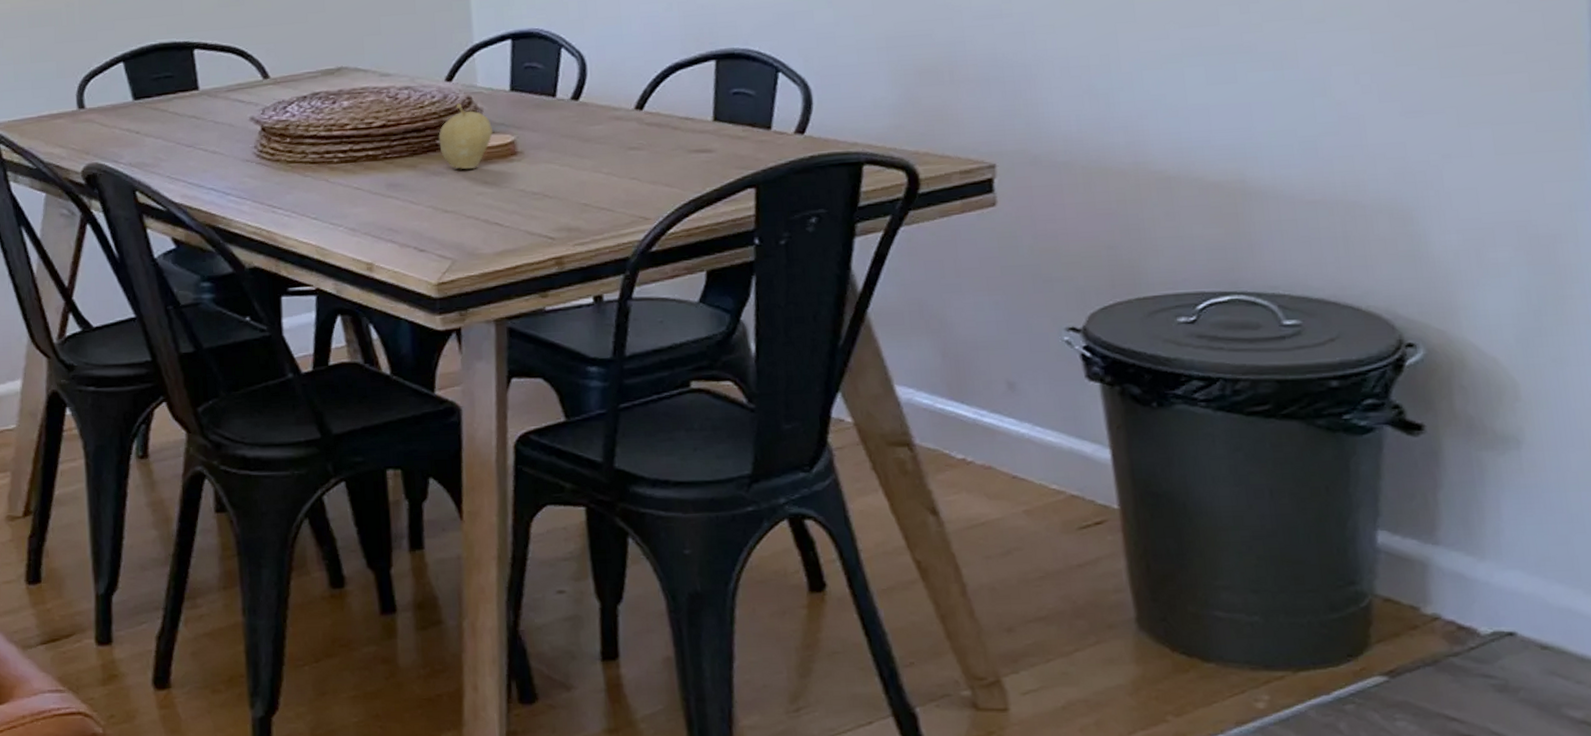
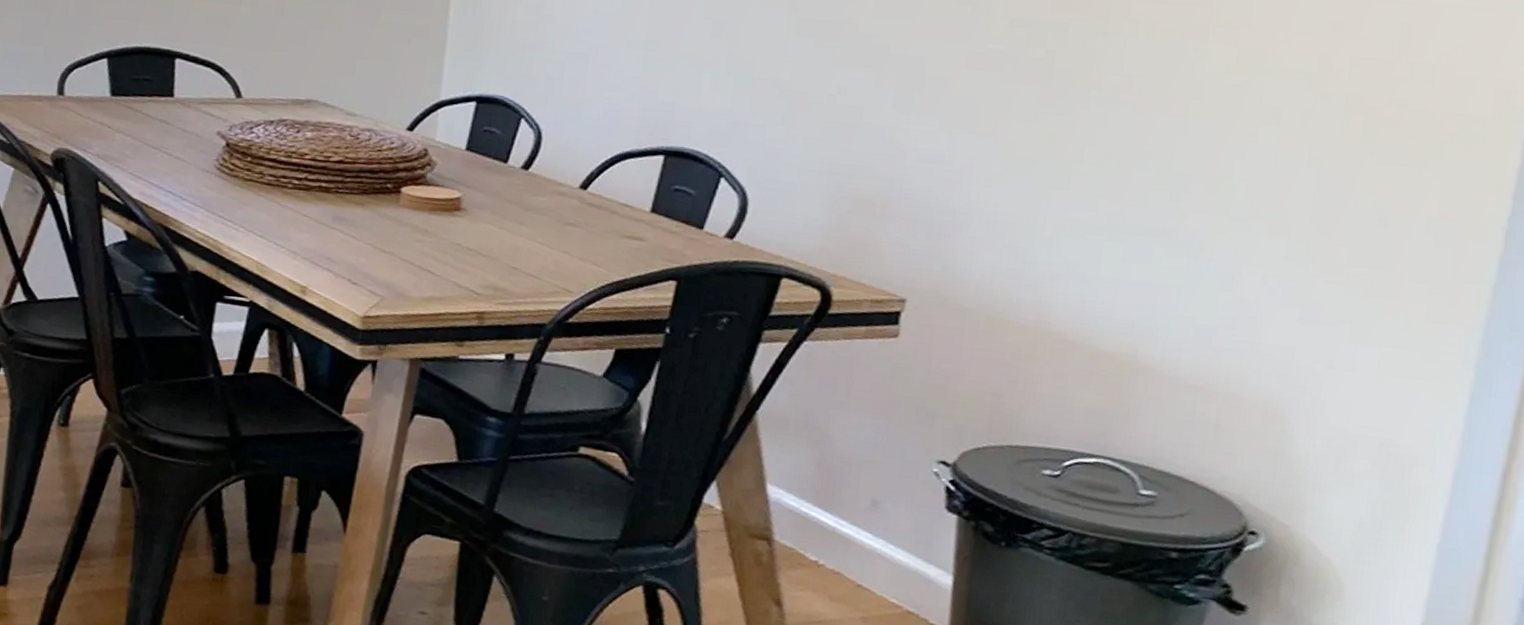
fruit: present [438,103,493,169] -> none [389,153,442,217]

